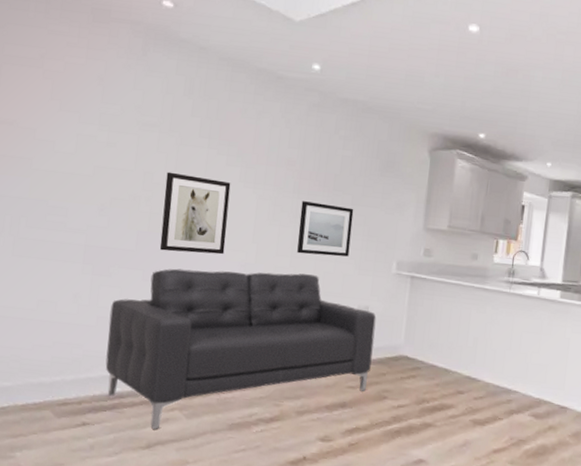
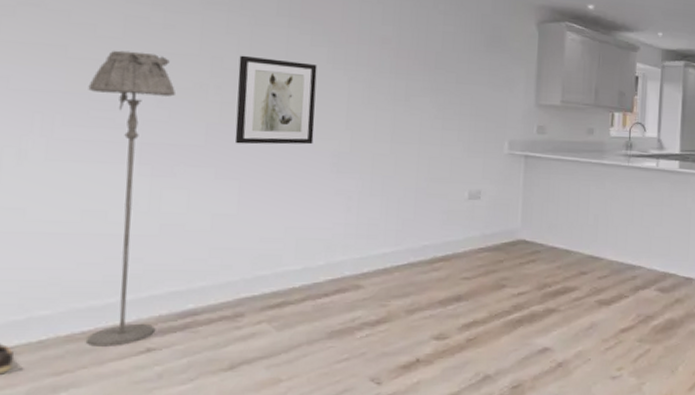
floor lamp: none [37,163,114,418] -> present [87,50,175,347]
sofa: present [105,268,377,429] -> none [173,160,490,347]
wall art: present [297,201,354,257] -> none [398,81,459,140]

